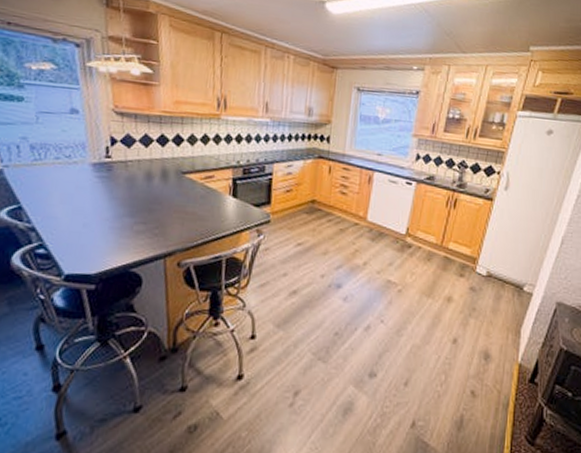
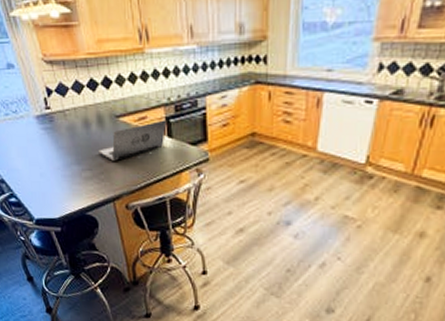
laptop: none [157,180,234,216] -> present [98,120,167,161]

